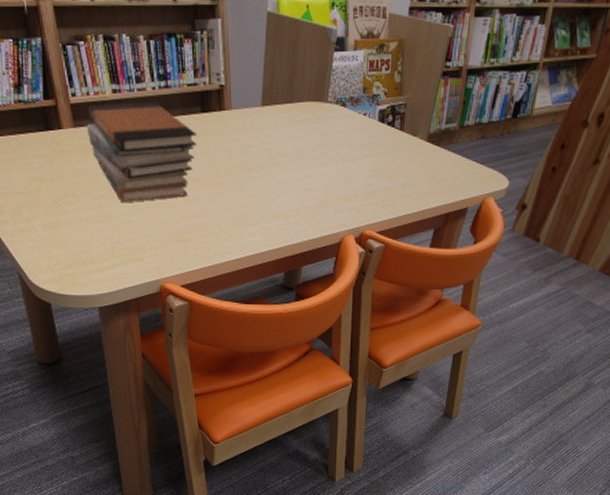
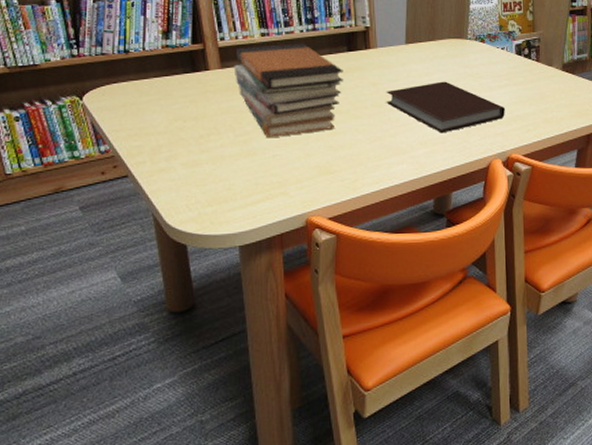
notebook: none [240,149,362,206] -> present [386,81,505,134]

